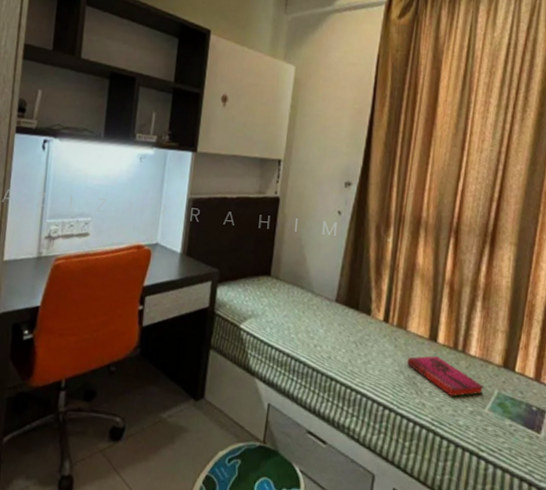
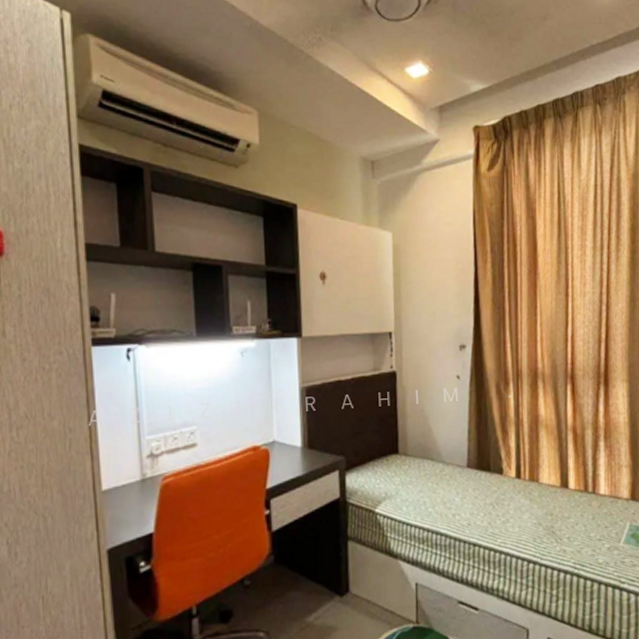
hardback book: present [407,356,483,397] -> none [544,502,616,538]

